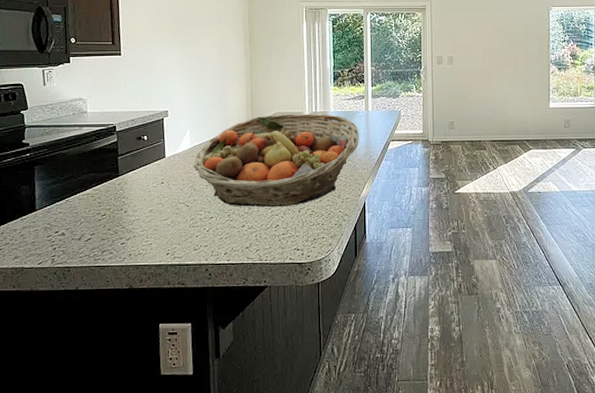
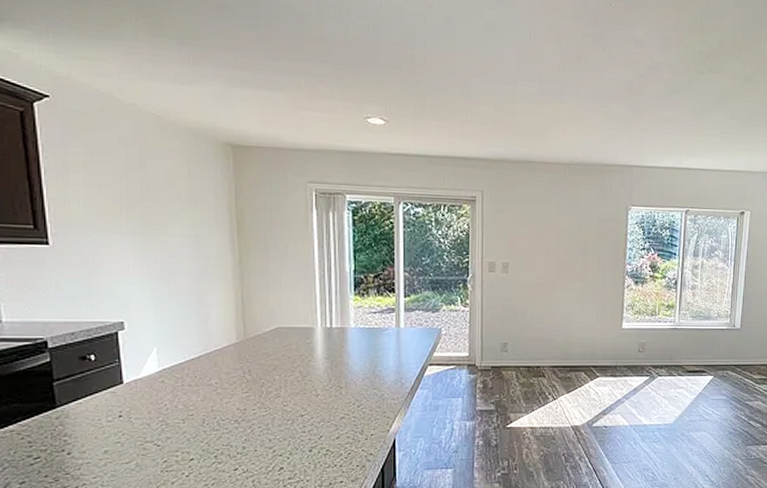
fruit basket: present [193,113,360,208] -> none [163,329,389,447]

